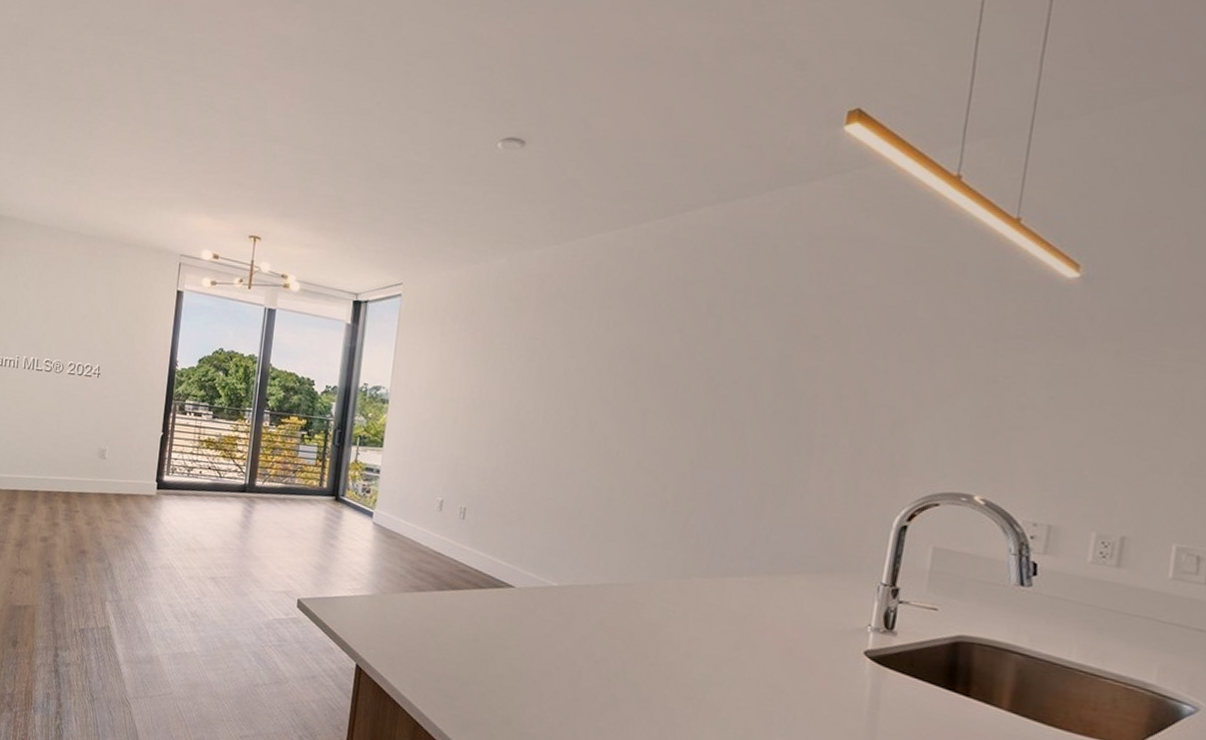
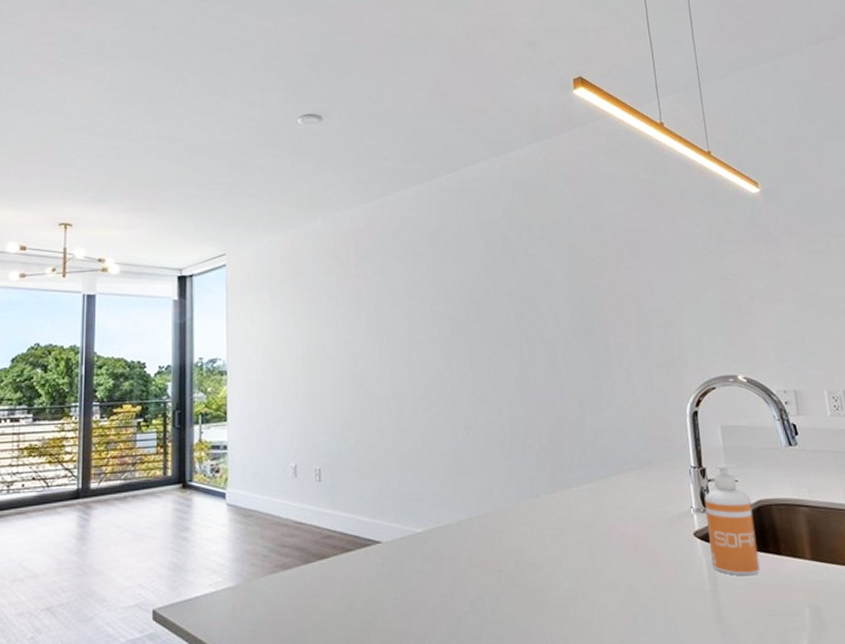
soap dispenser: none [878,587,949,710] -> present [704,464,760,576]

